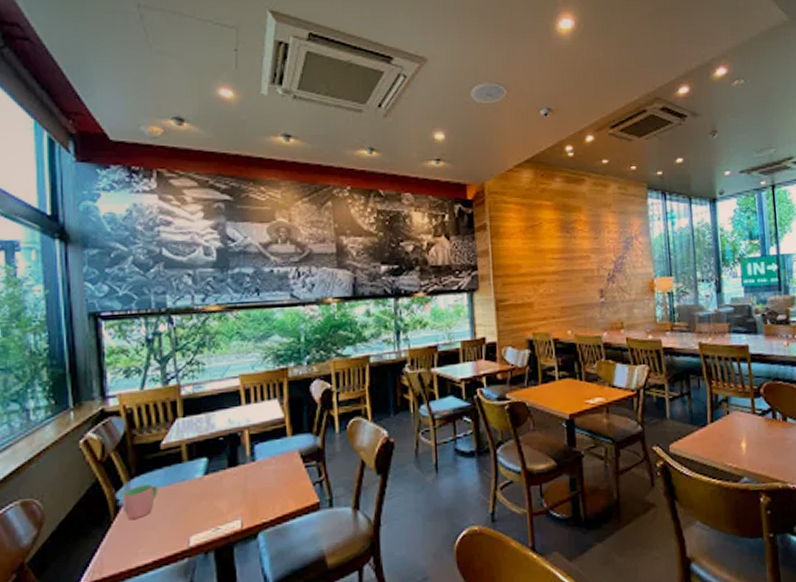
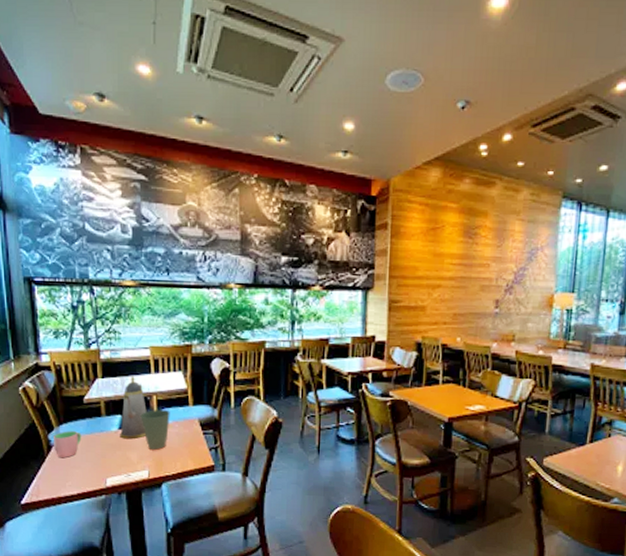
coffee pot: none [205,410,238,486] -> present [120,376,147,440]
cup: none [230,444,266,495] -> present [140,409,170,451]

